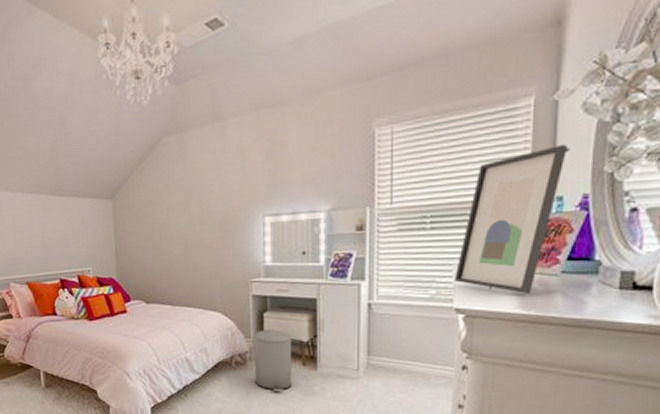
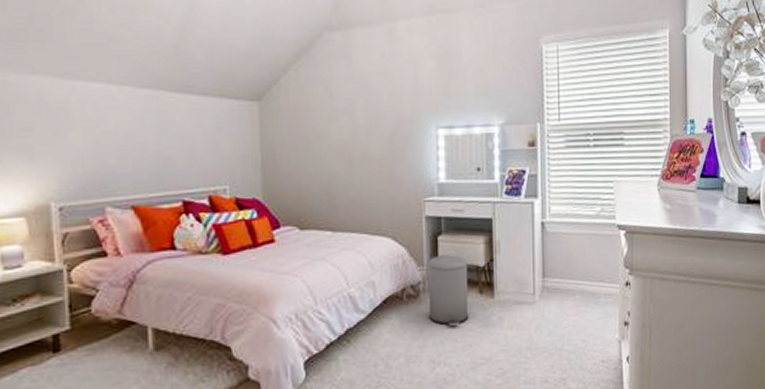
picture frame: present [454,143,570,295] -> none [615,73,697,210]

